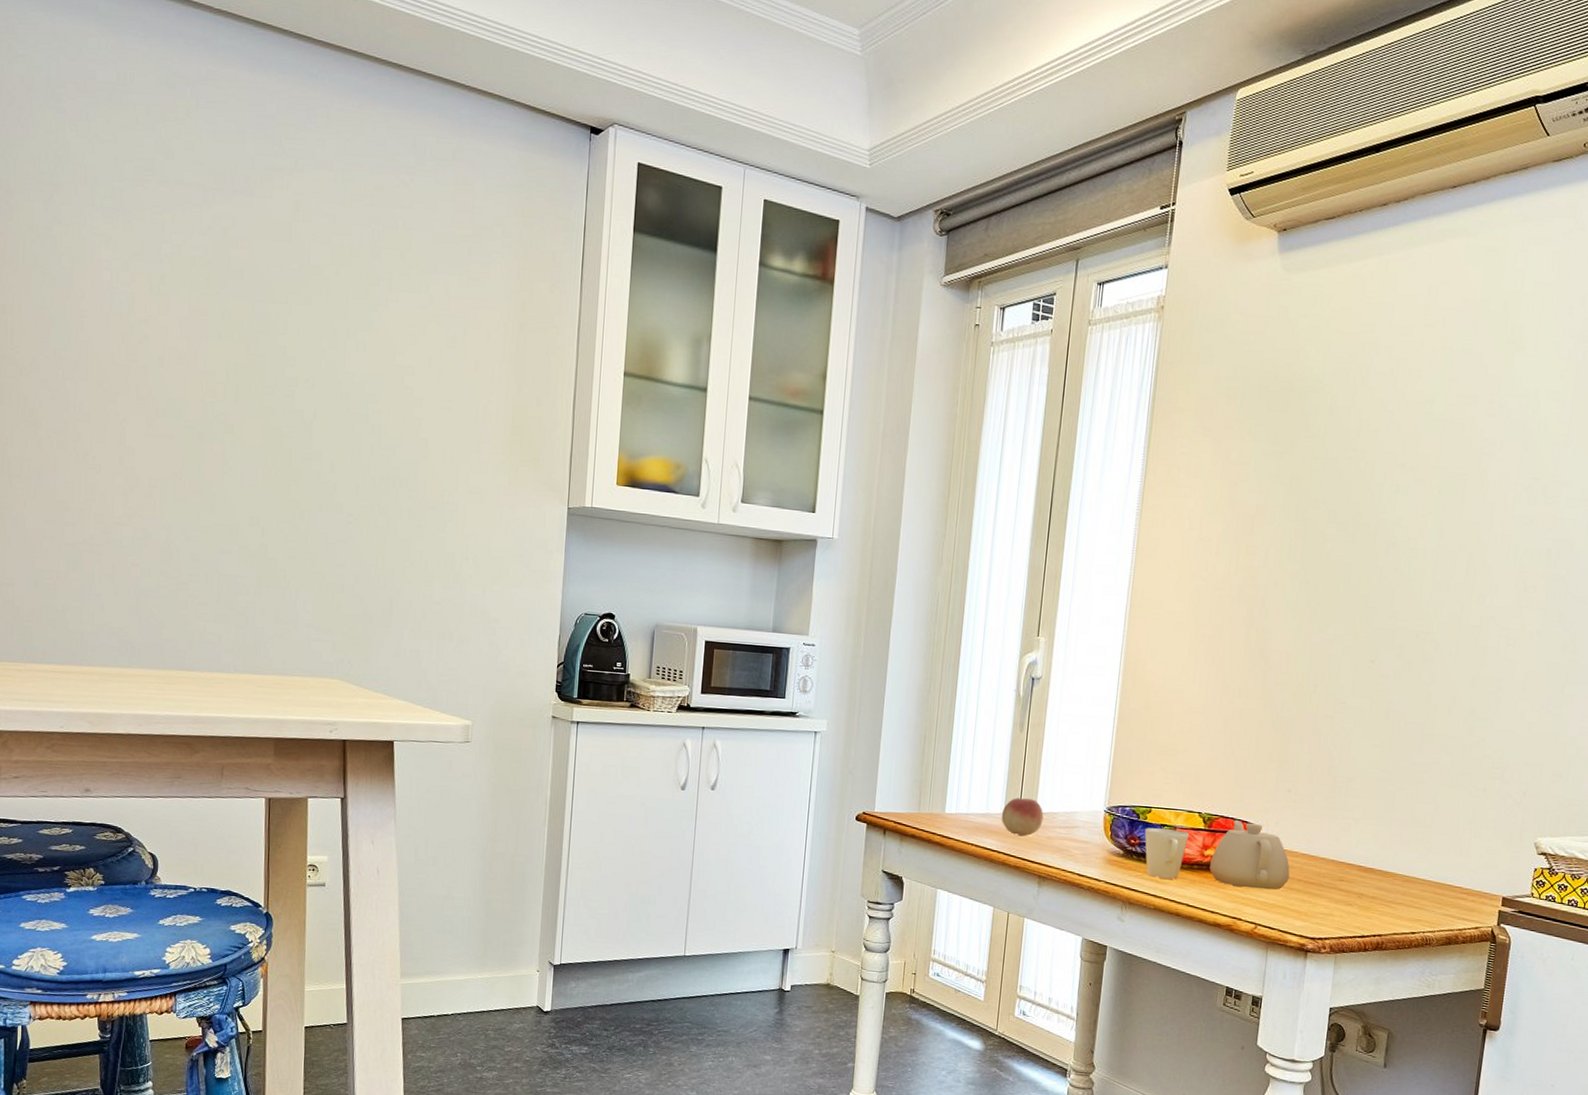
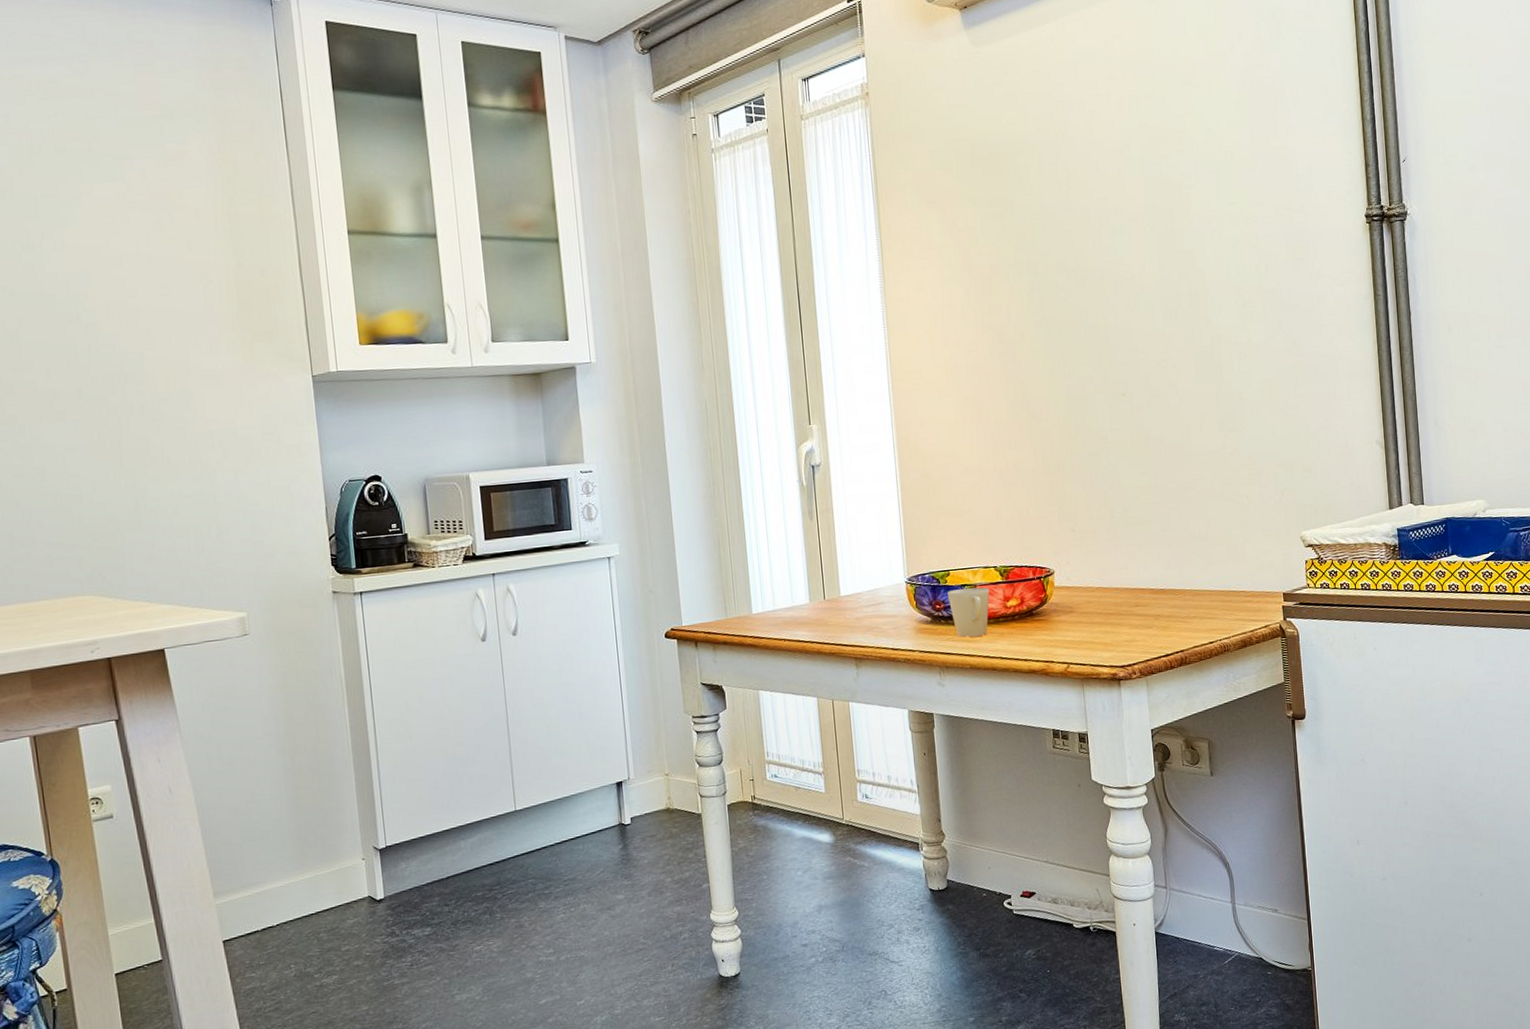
fruit: present [1001,798,1044,837] -> none [807,584,849,623]
teapot: present [1210,819,1290,891] -> none [1014,566,1090,632]

